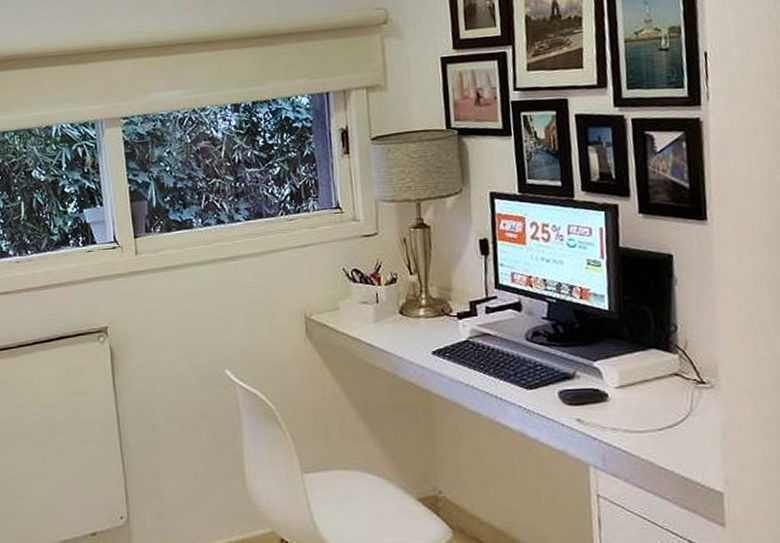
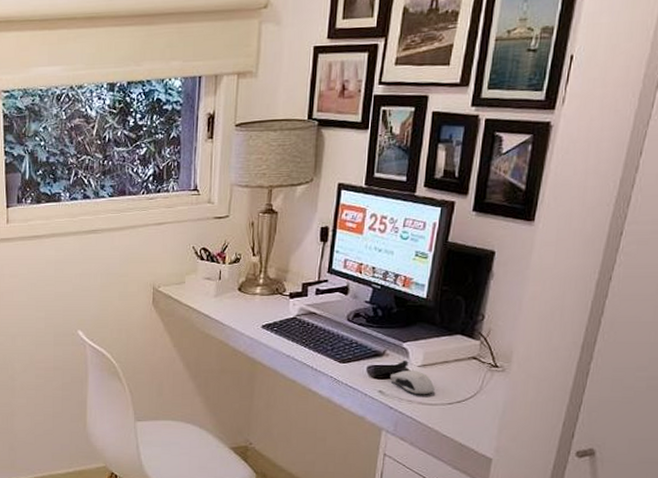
computer mouse: none [565,381,640,420] -> present [373,360,435,394]

